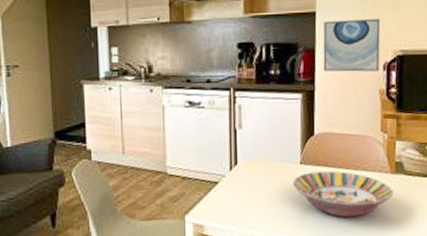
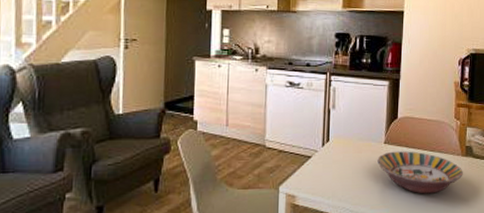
wall art: present [323,18,381,72] -> none [408,19,458,66]

